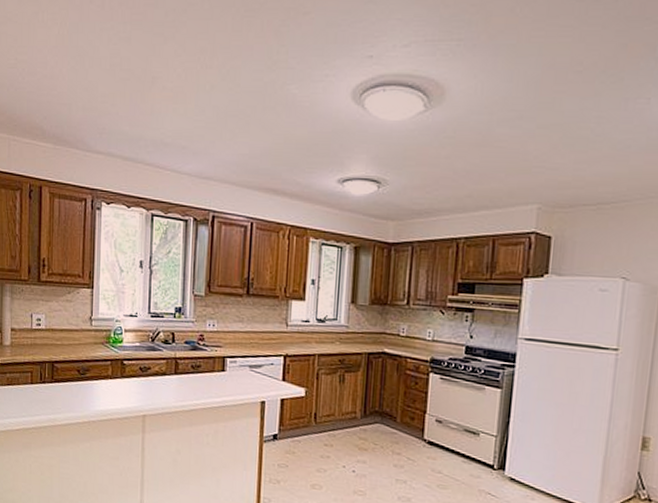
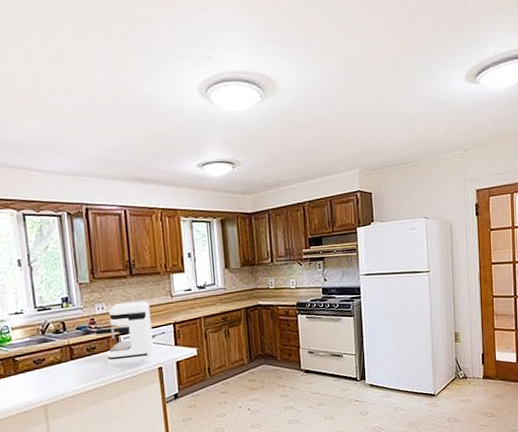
coffee maker: none [202,323,262,391] -> present [95,301,154,364]

